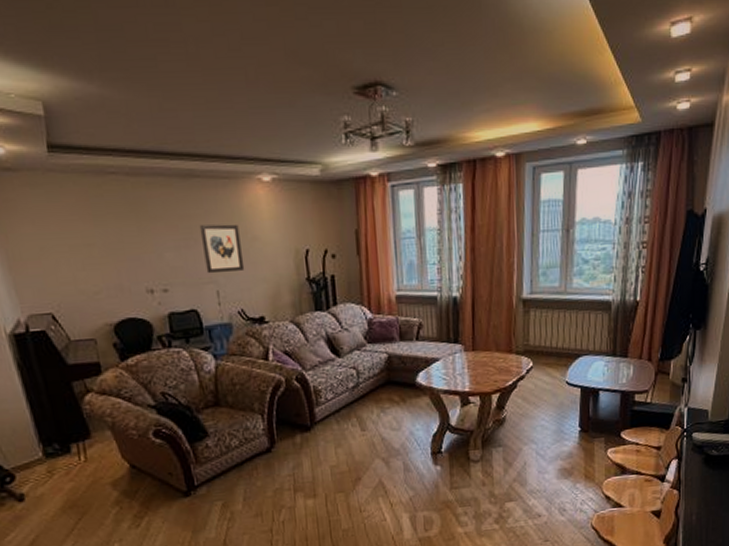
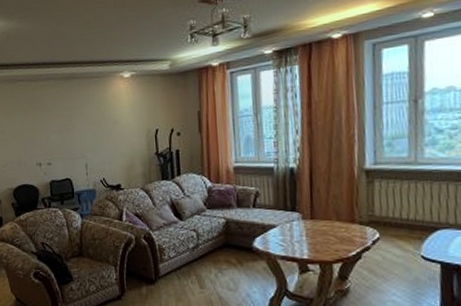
wall art: present [199,224,245,274] -> none [76,112,107,151]

